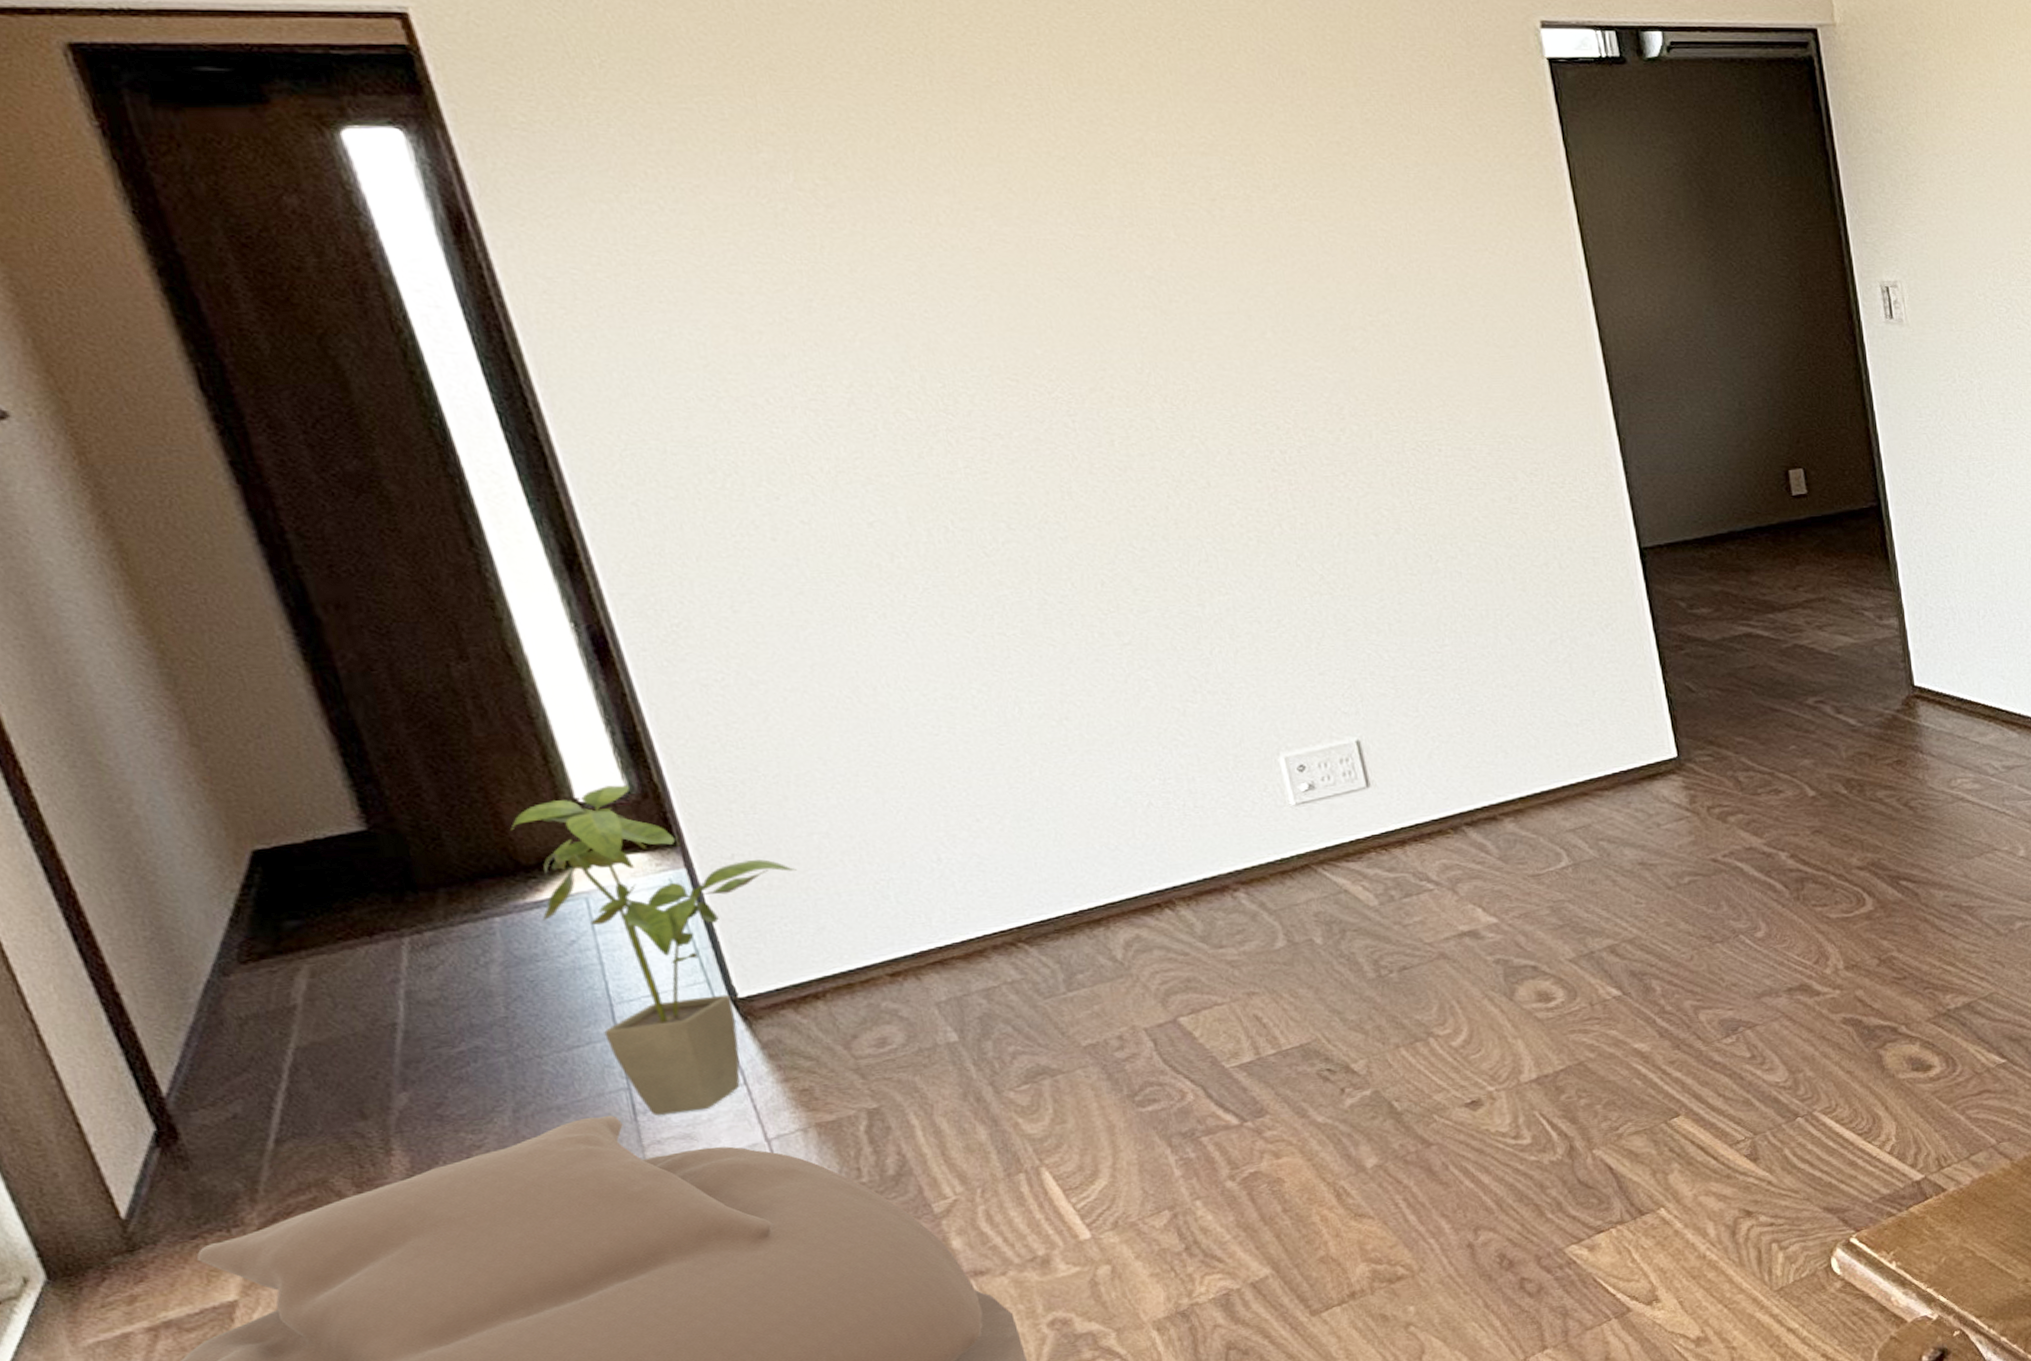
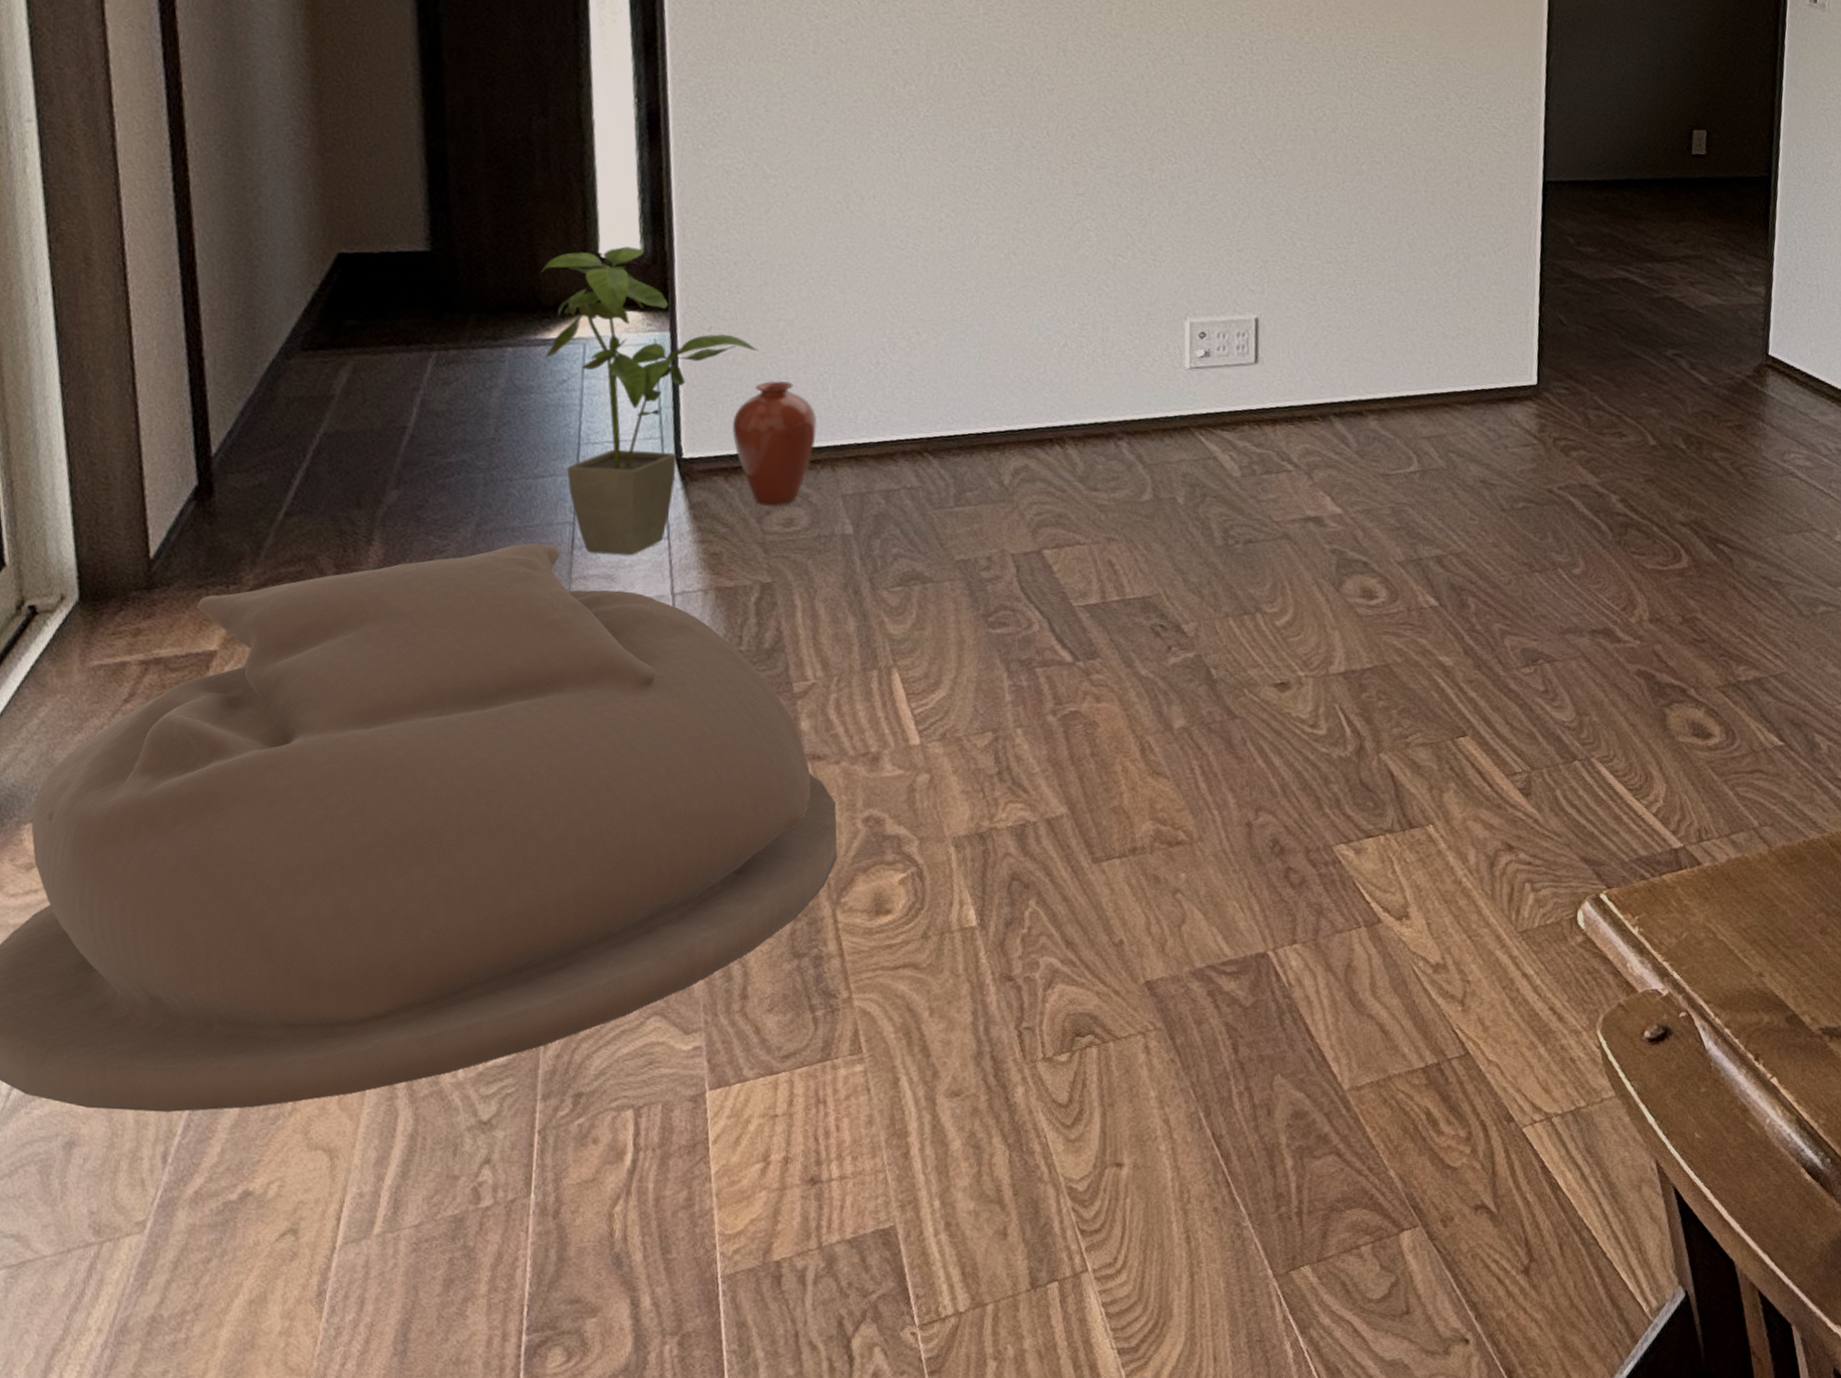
decorative vase: none [785,897,890,1030] -> present [732,380,818,506]

